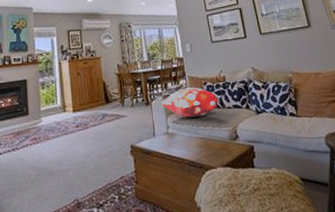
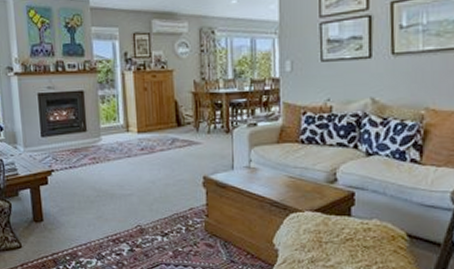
decorative pillow: present [161,87,219,118] -> none [245,116,319,153]

